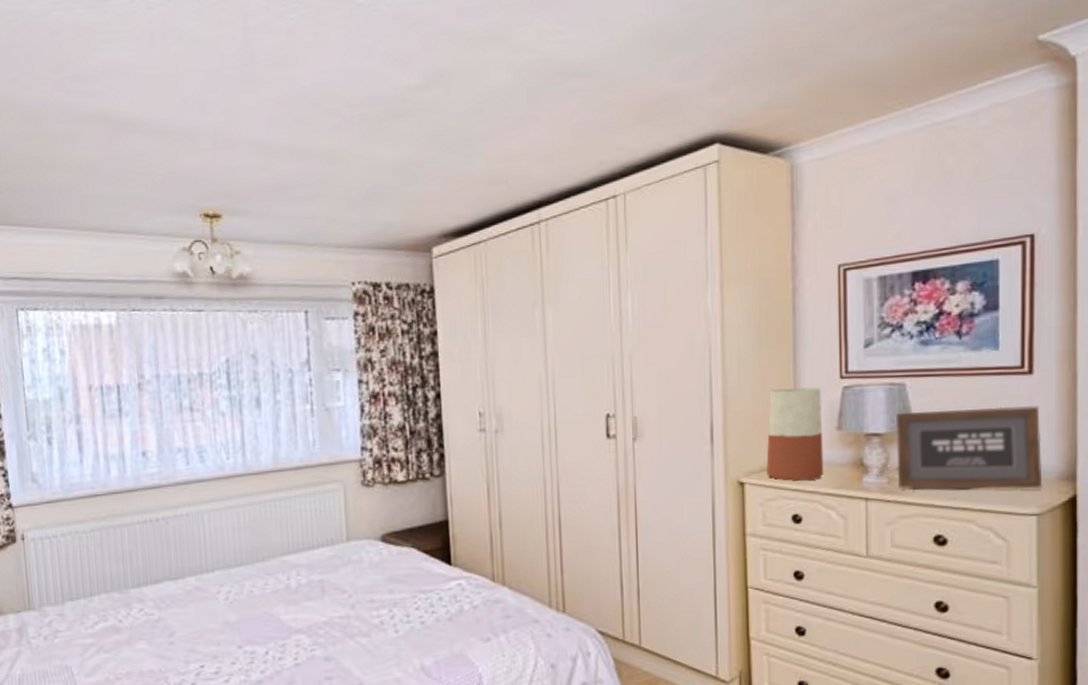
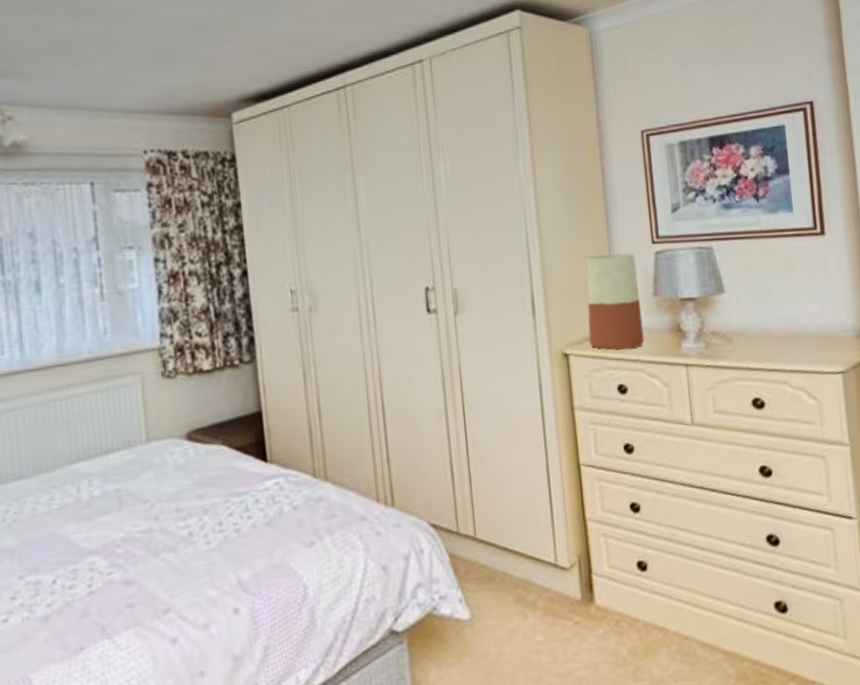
picture frame: present [895,406,1043,490] -> none [706,265,845,354]

